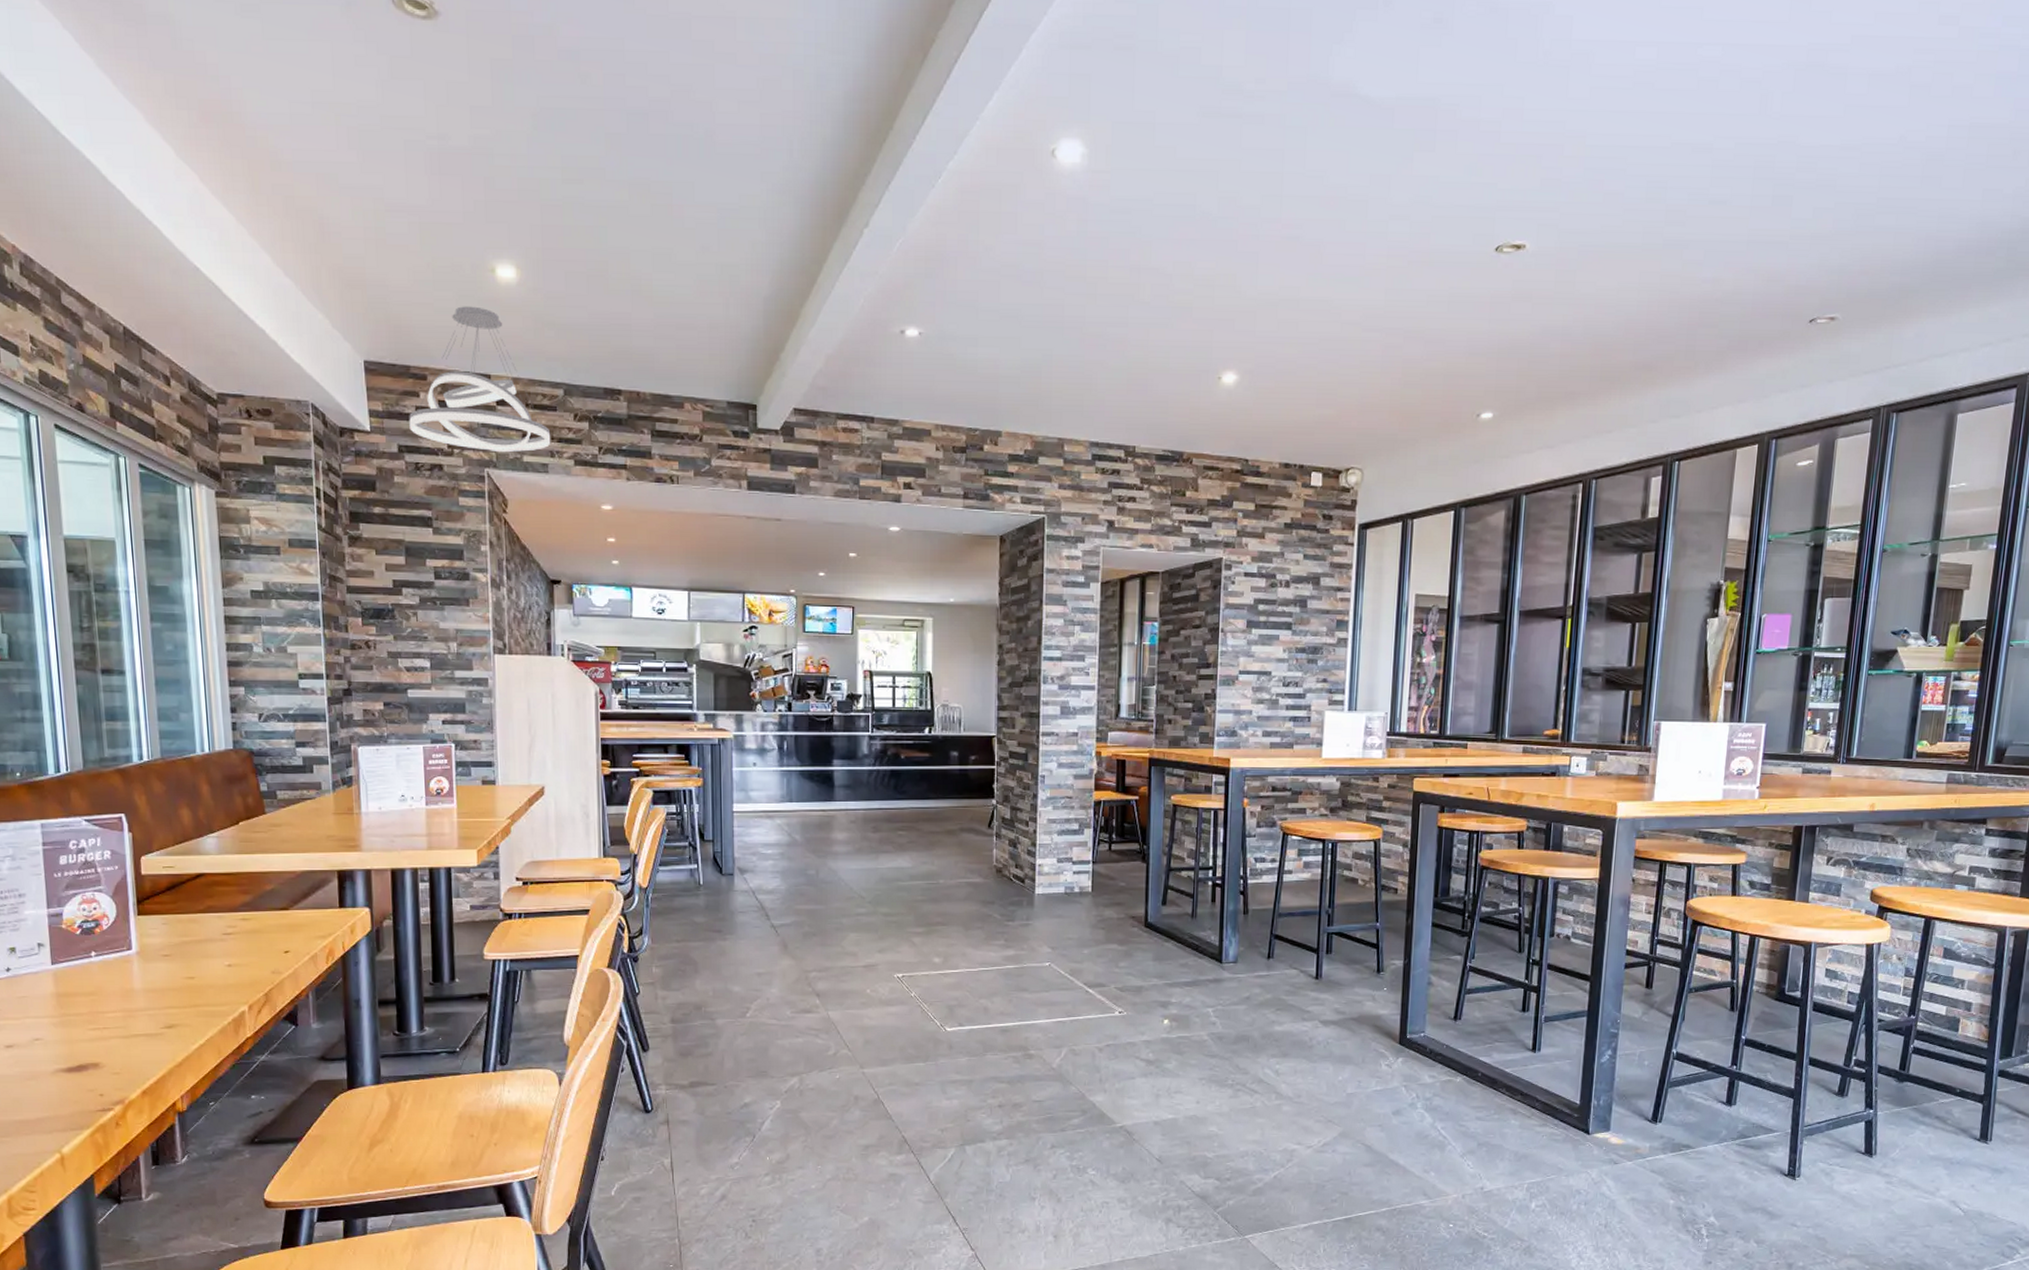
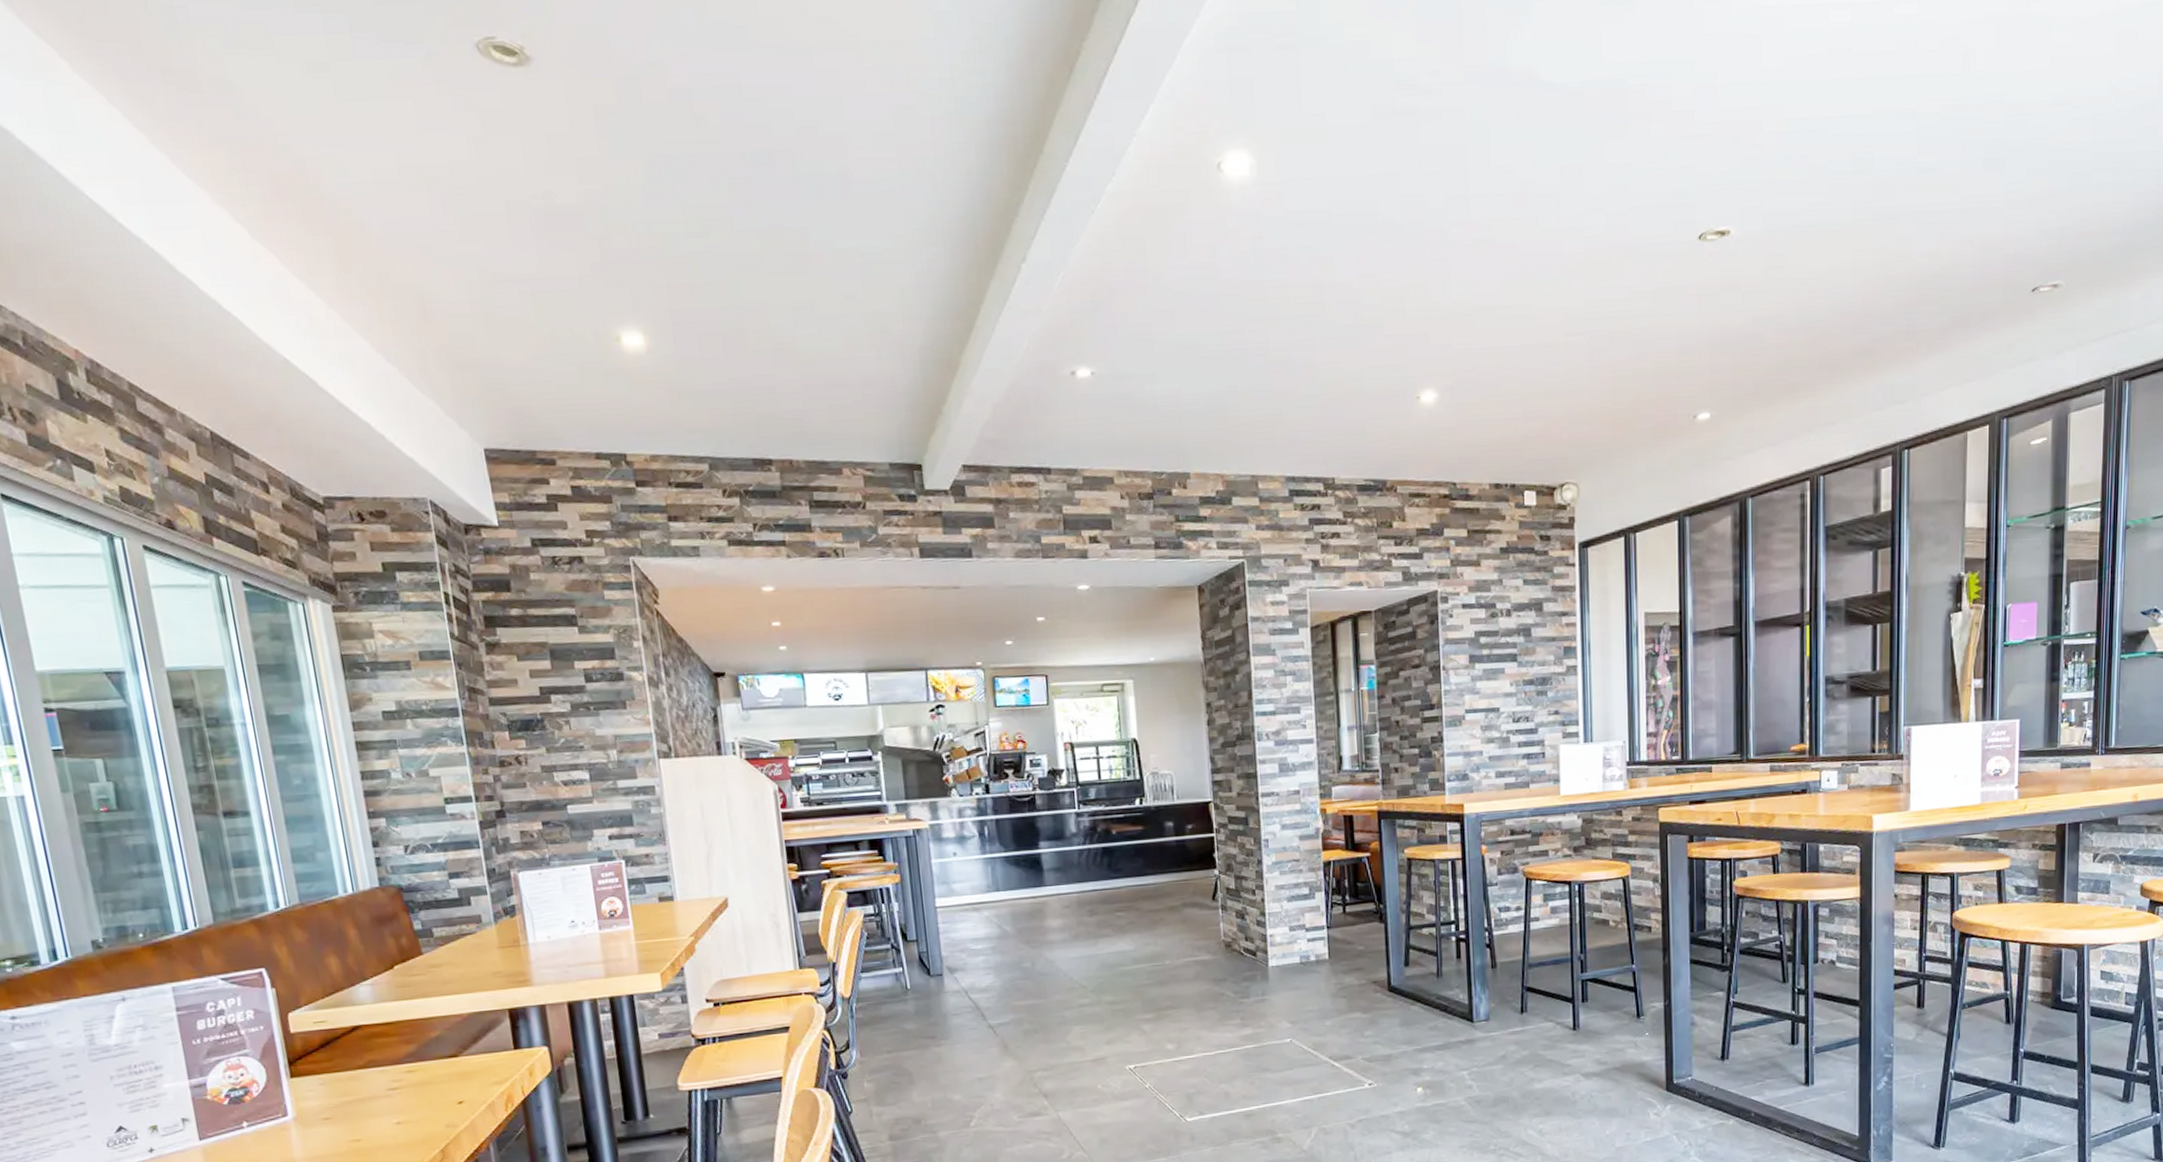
pendant light: present [409,306,551,453] -> none [539,380,700,539]

